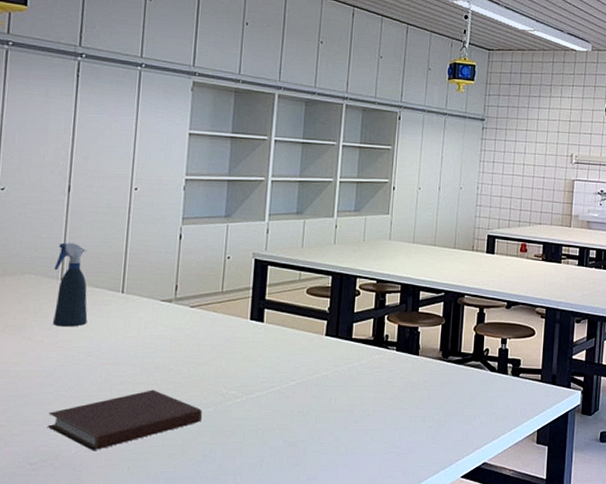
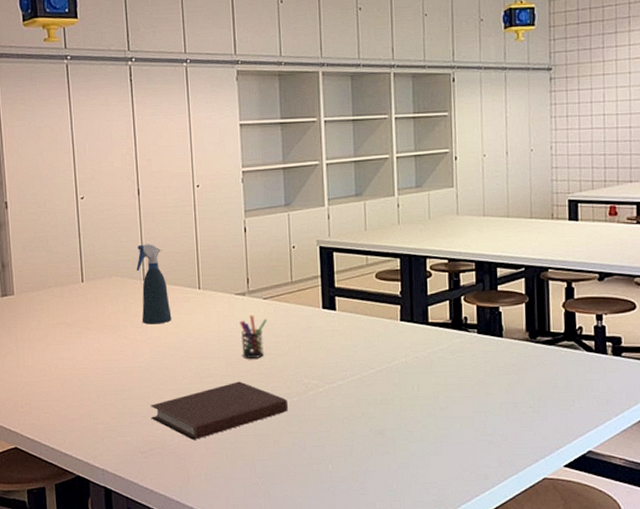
pen holder: none [160,322,191,366] -> present [240,314,267,359]

